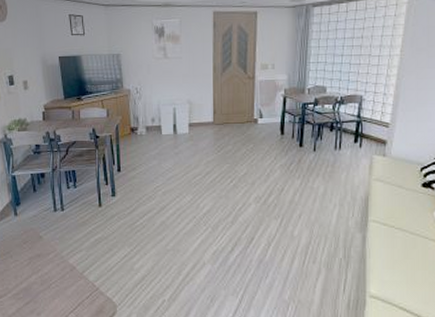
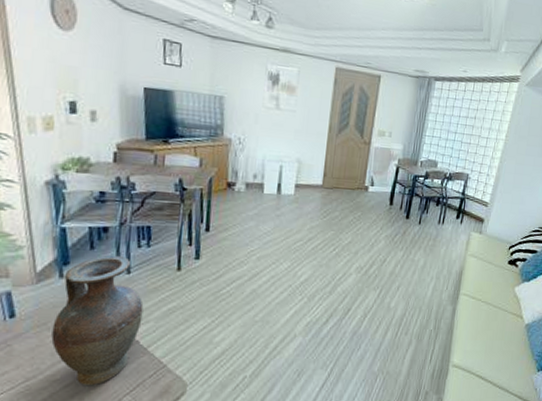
vase: none [14,196,77,304] -> present [51,255,144,386]

